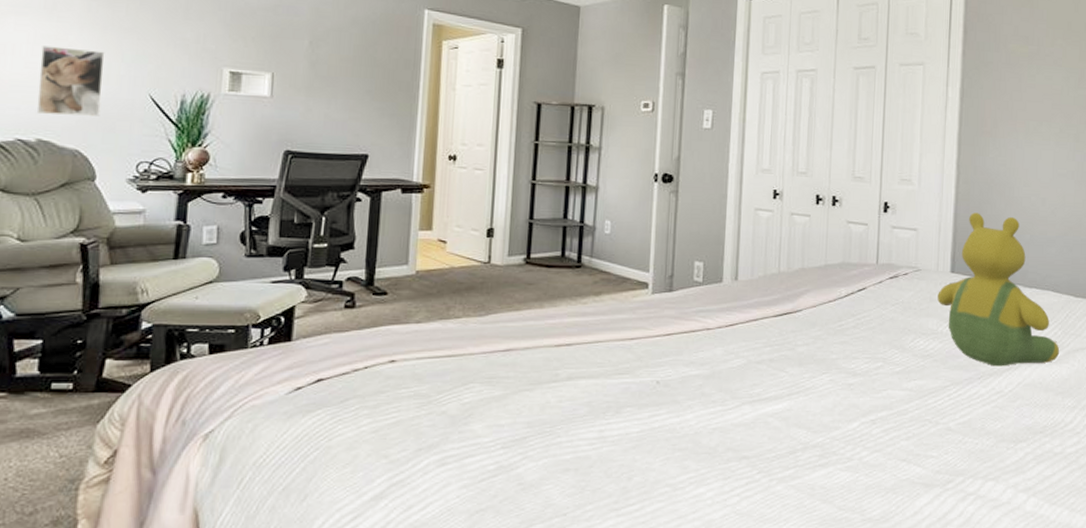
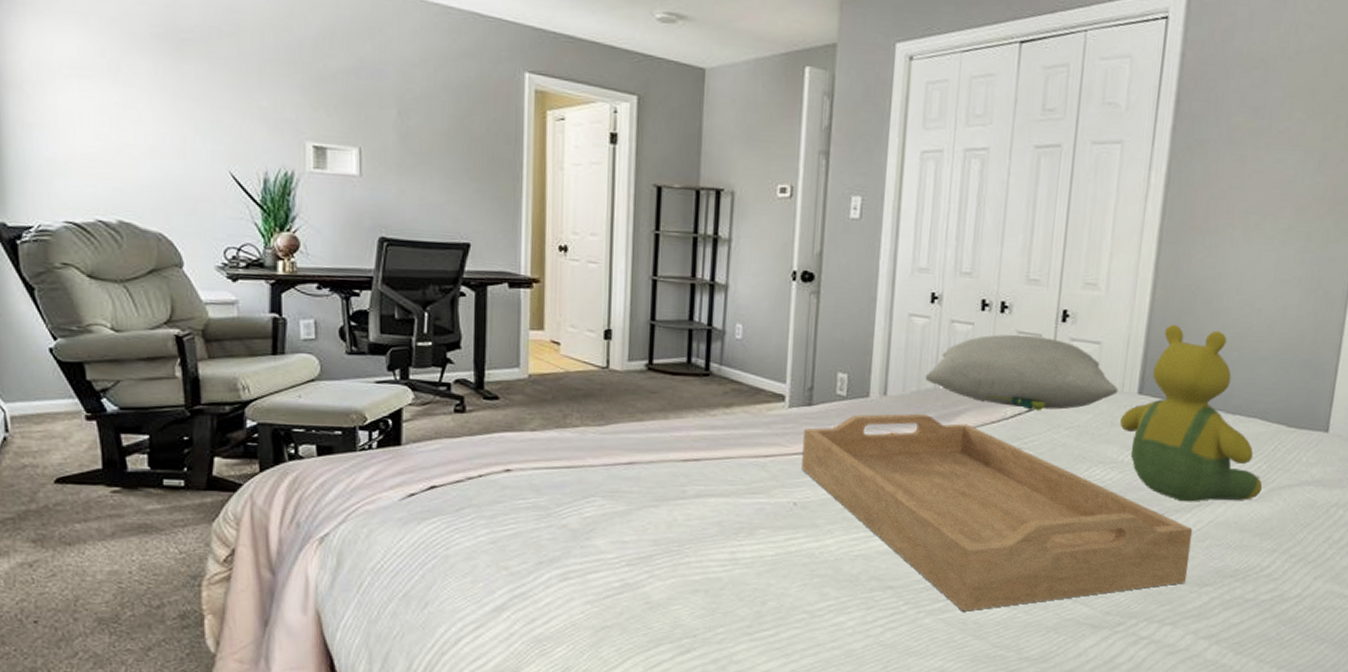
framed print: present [36,46,105,116] -> none [111,114,180,196]
serving tray: none [663,295,1005,477] -> present [801,413,1193,612]
pillow: none [770,224,934,289] -> present [925,334,1119,410]

